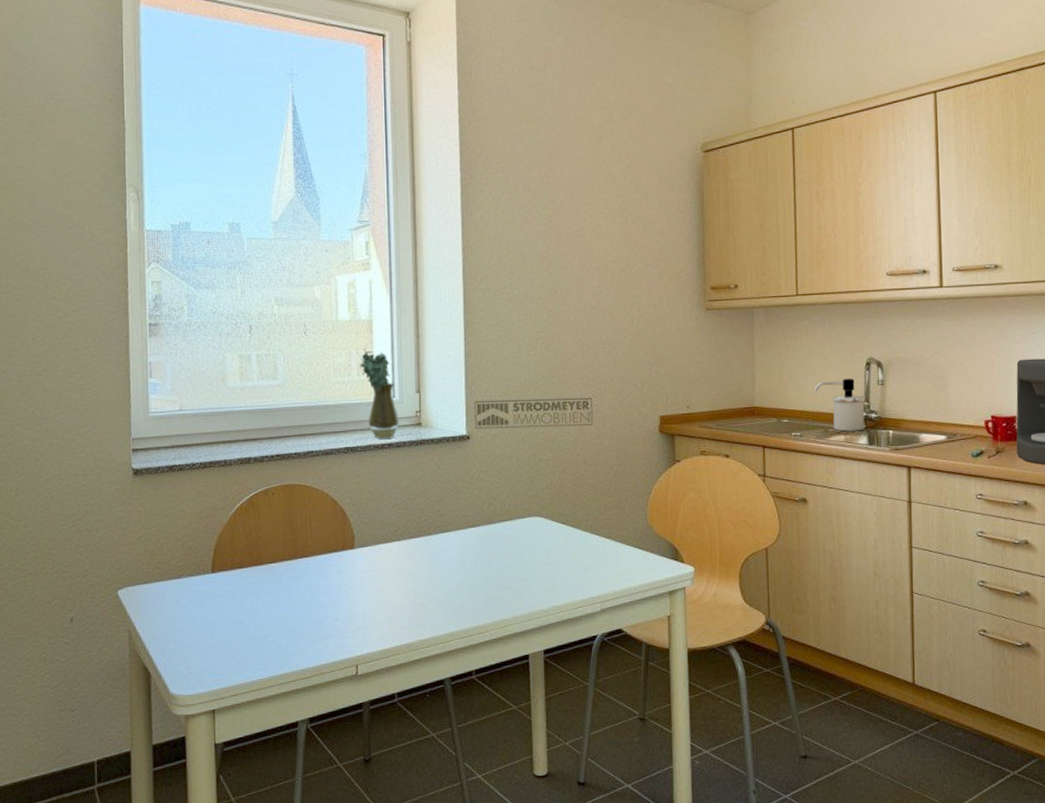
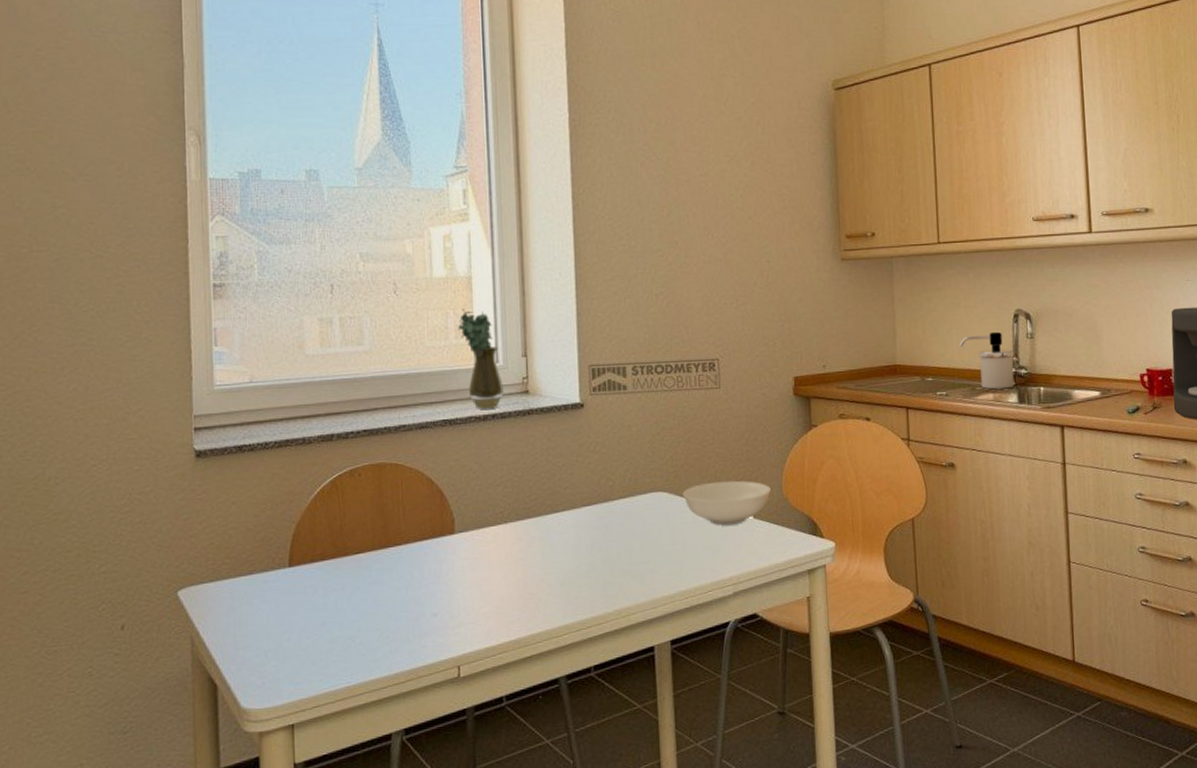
bowl: none [556,508,637,549] -> present [682,480,771,526]

